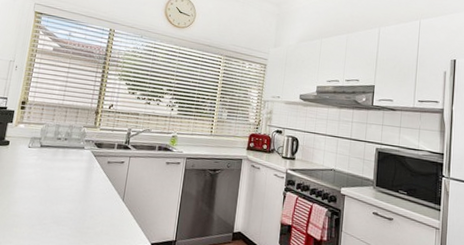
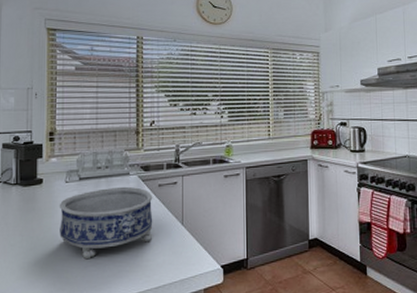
decorative bowl: none [15,157,102,219] -> present [59,186,153,260]

